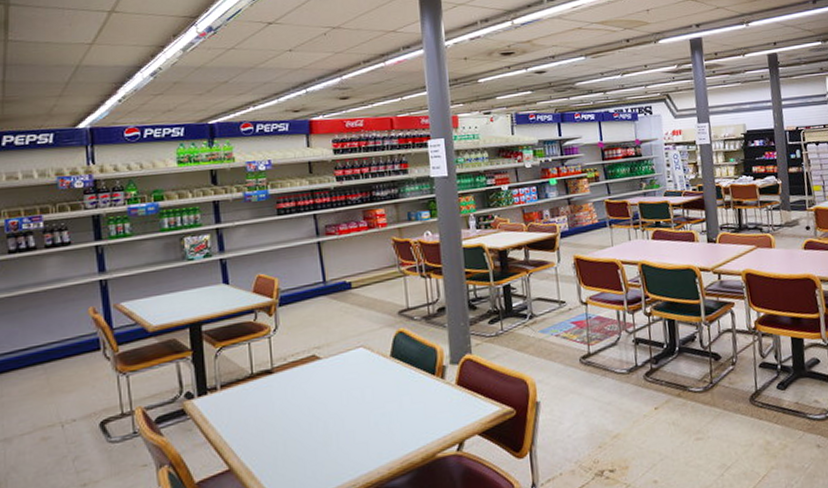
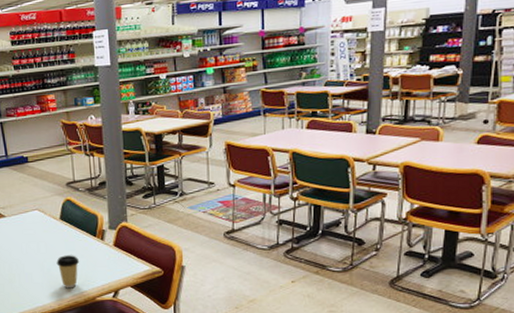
coffee cup: none [386,401,416,446] -> present [56,255,80,289]

